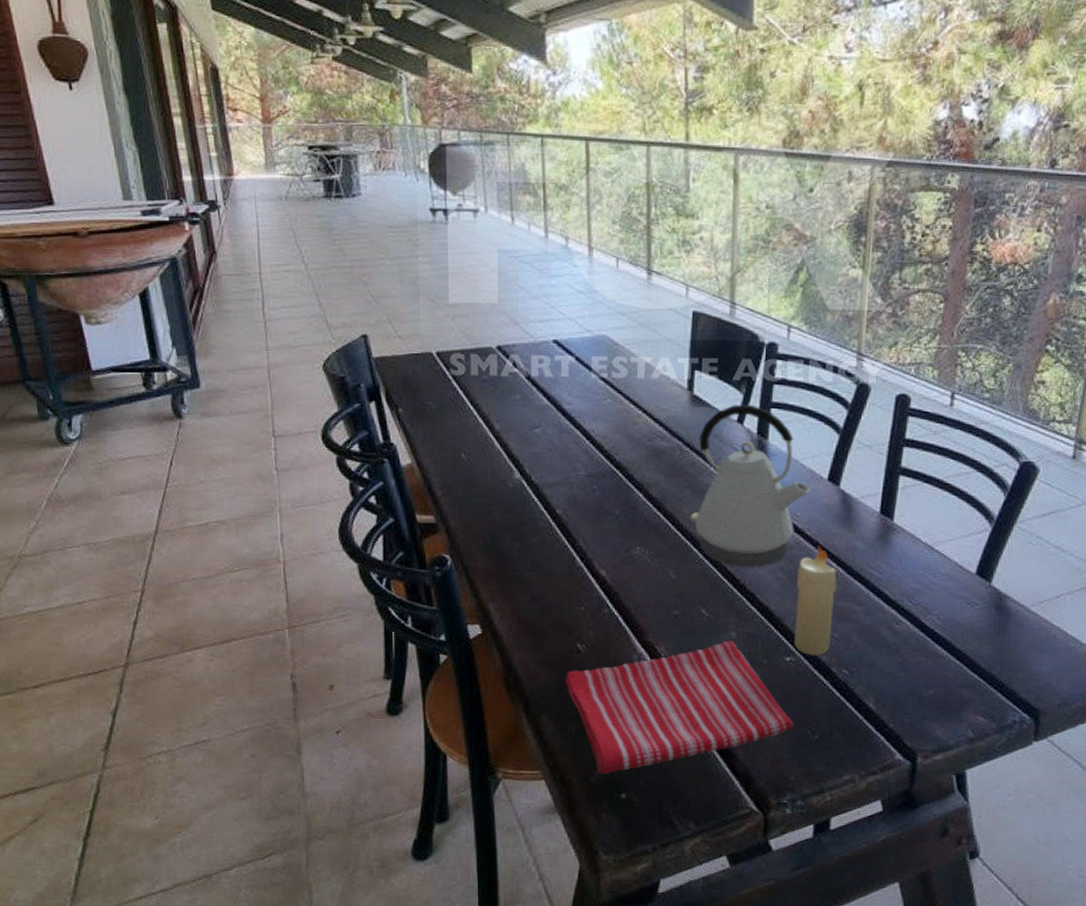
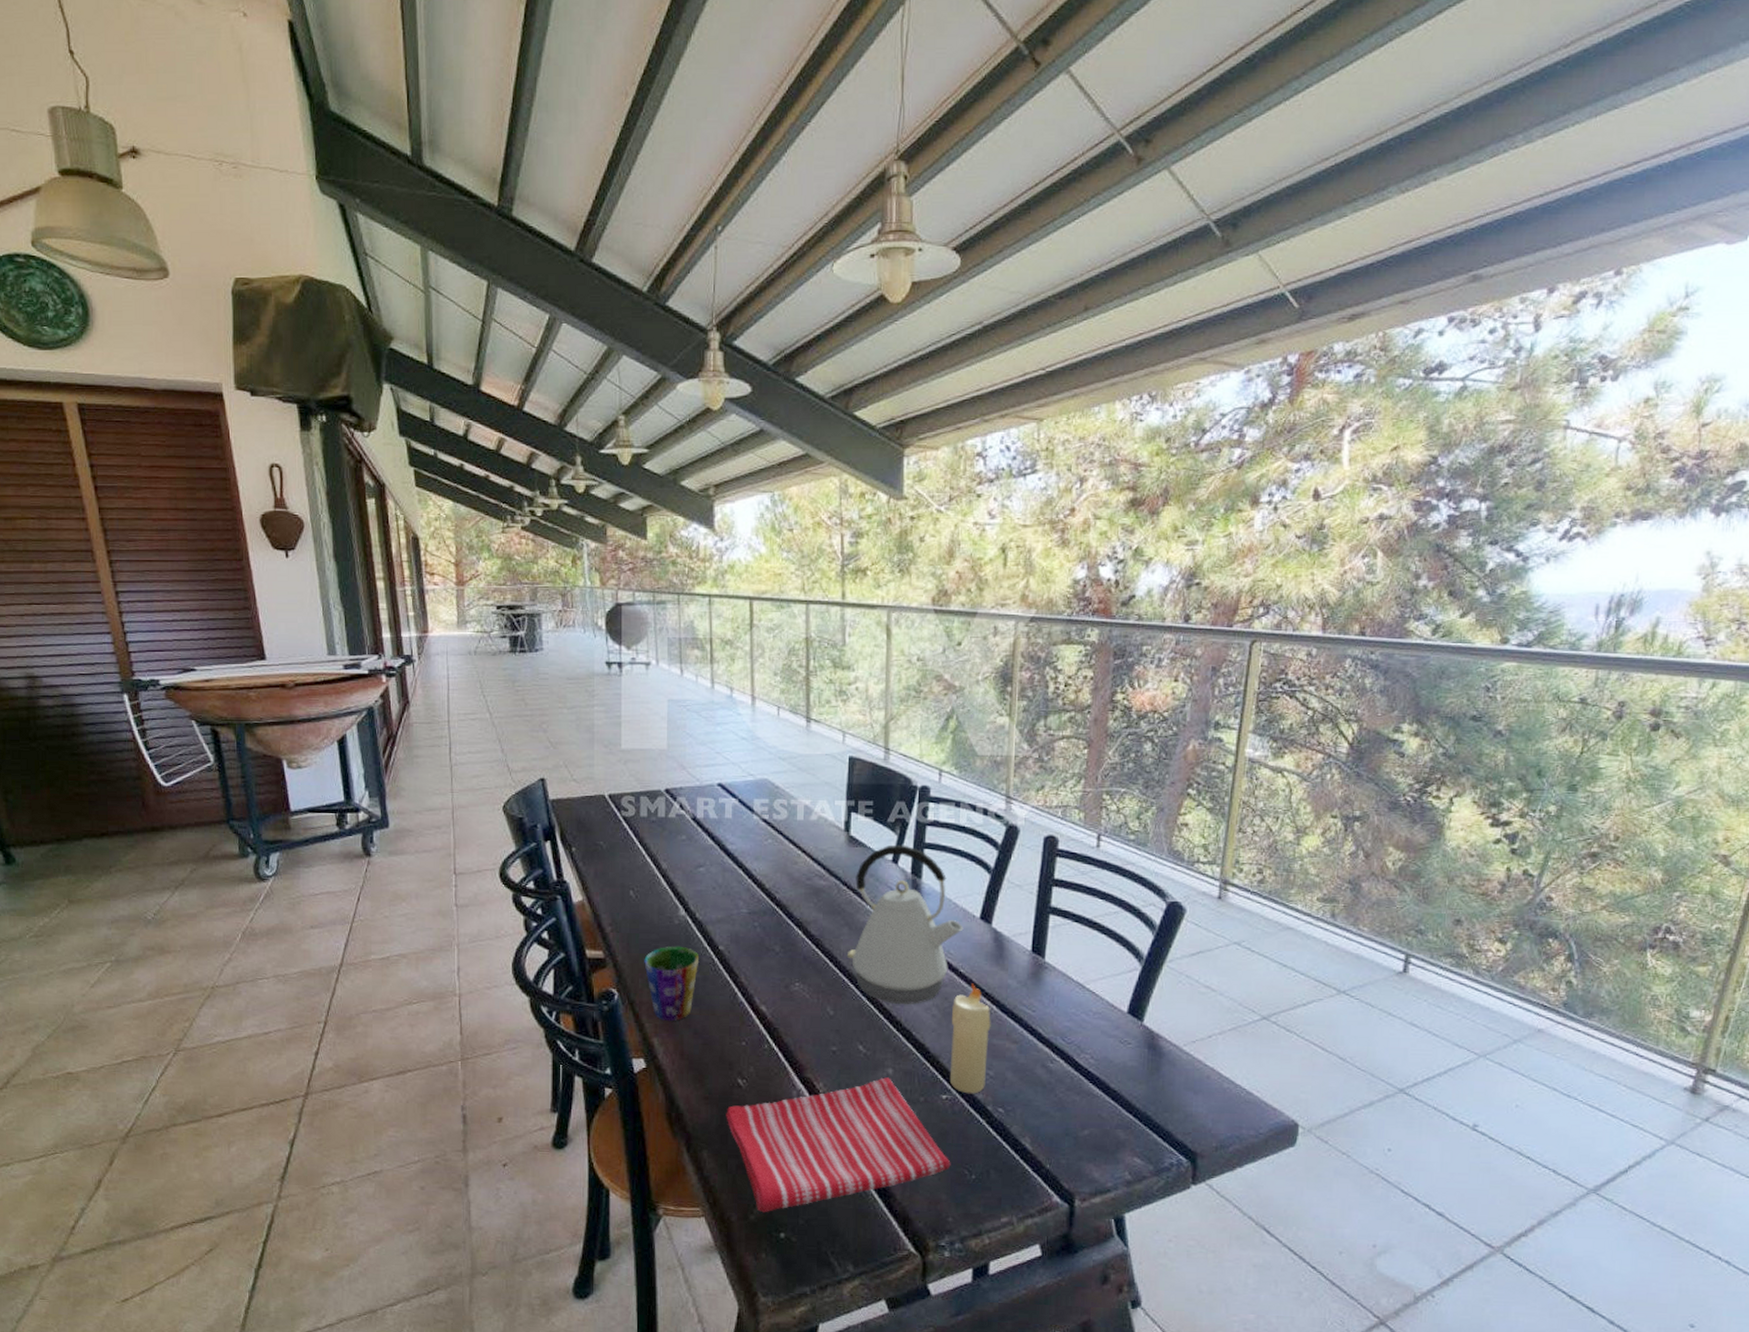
cup: none [478,510,536,587] -> present [644,946,700,1022]

